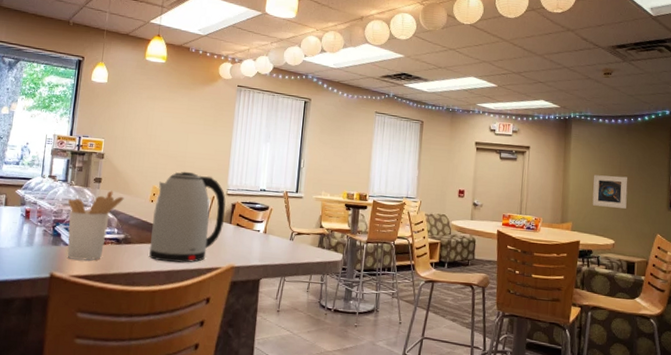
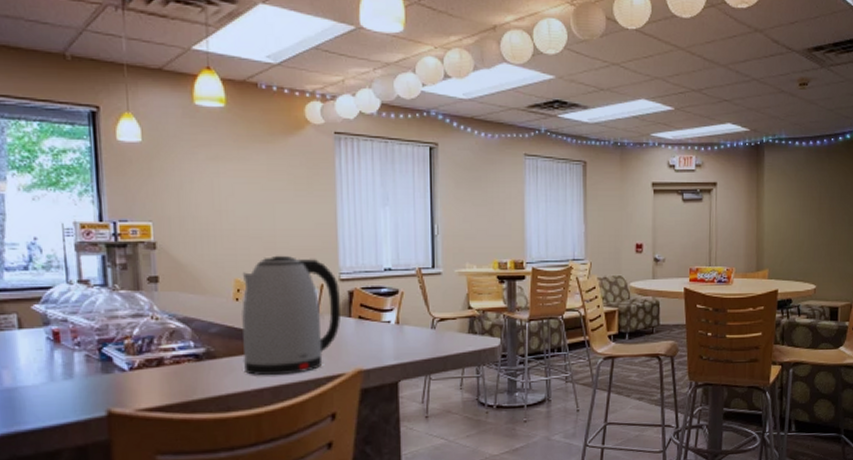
utensil holder: present [67,190,124,261] -> none [113,291,196,388]
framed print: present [592,175,628,209] -> none [790,209,829,247]

